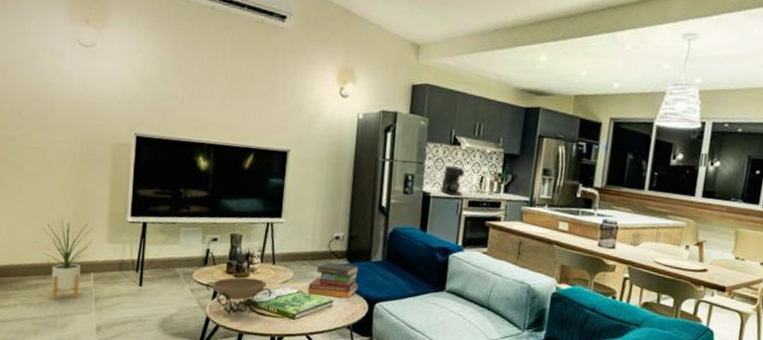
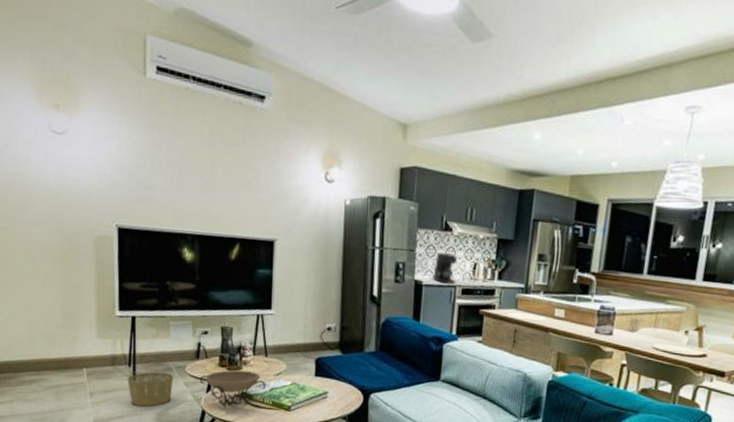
house plant: present [34,218,94,300] -> none [24,313,85,396]
basket: none [133,276,181,313] -> present [127,370,174,407]
books: present [307,262,359,299] -> none [302,353,353,390]

